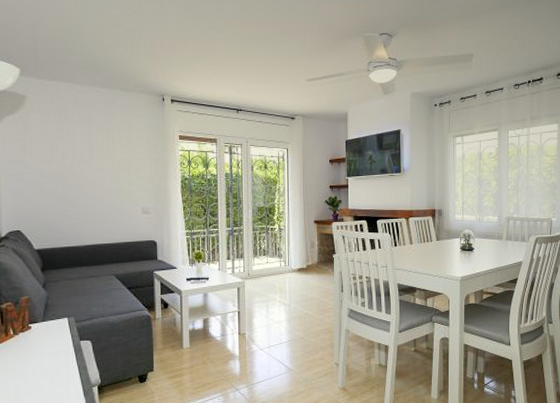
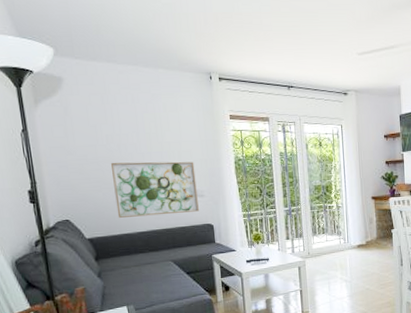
wall art: none [63,177,144,231] -> present [110,161,199,218]

